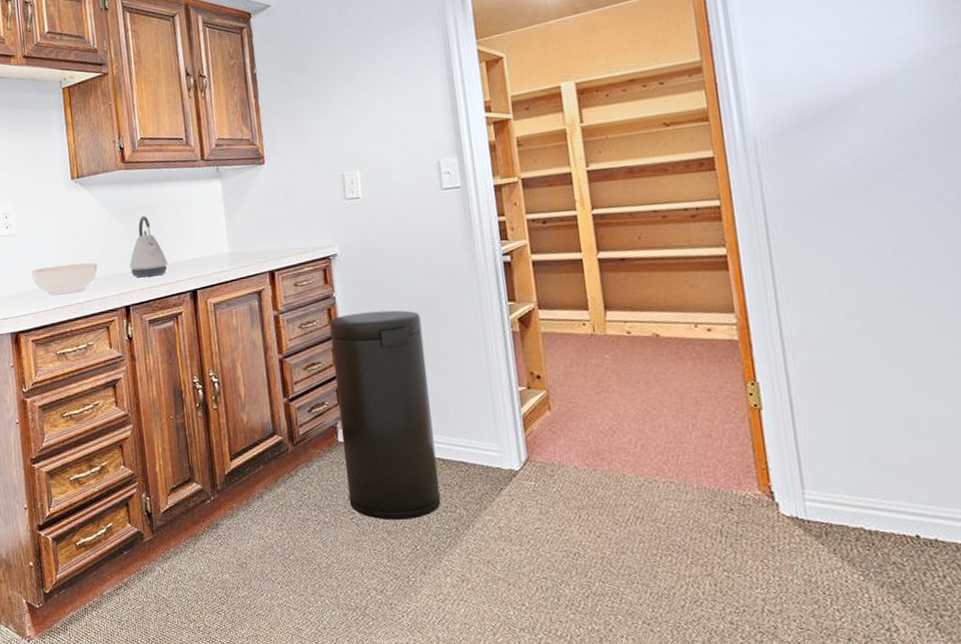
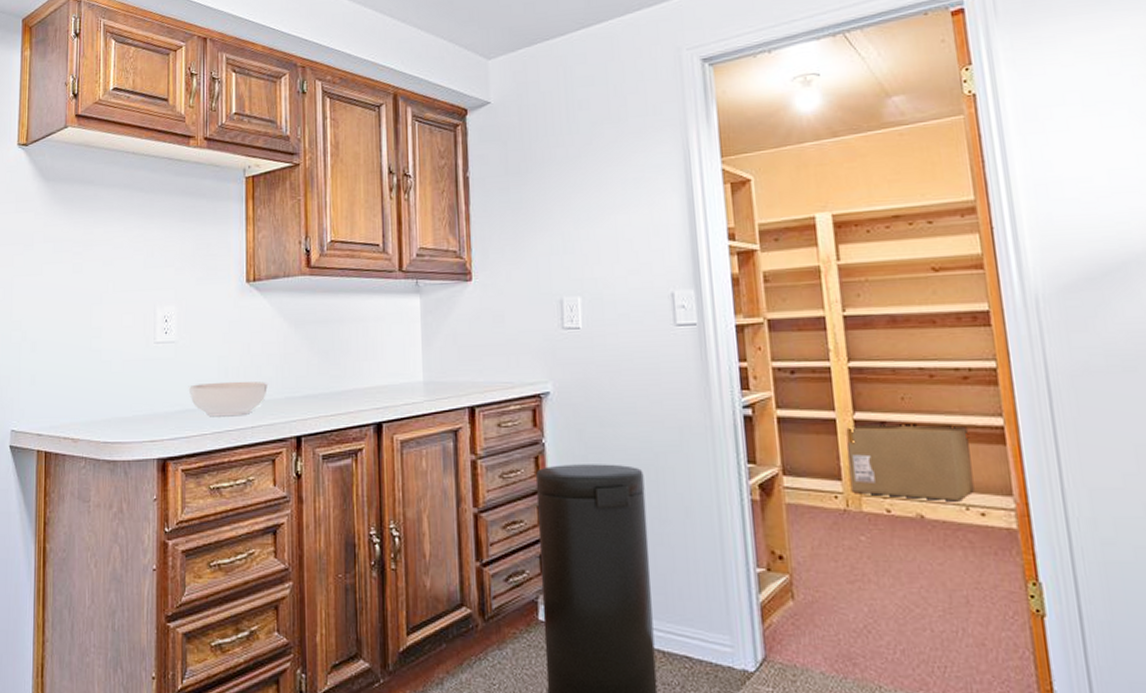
kettle: present [129,215,167,278] -> none [305,330,350,404]
box: none [591,257,702,321] -> present [846,423,975,502]

